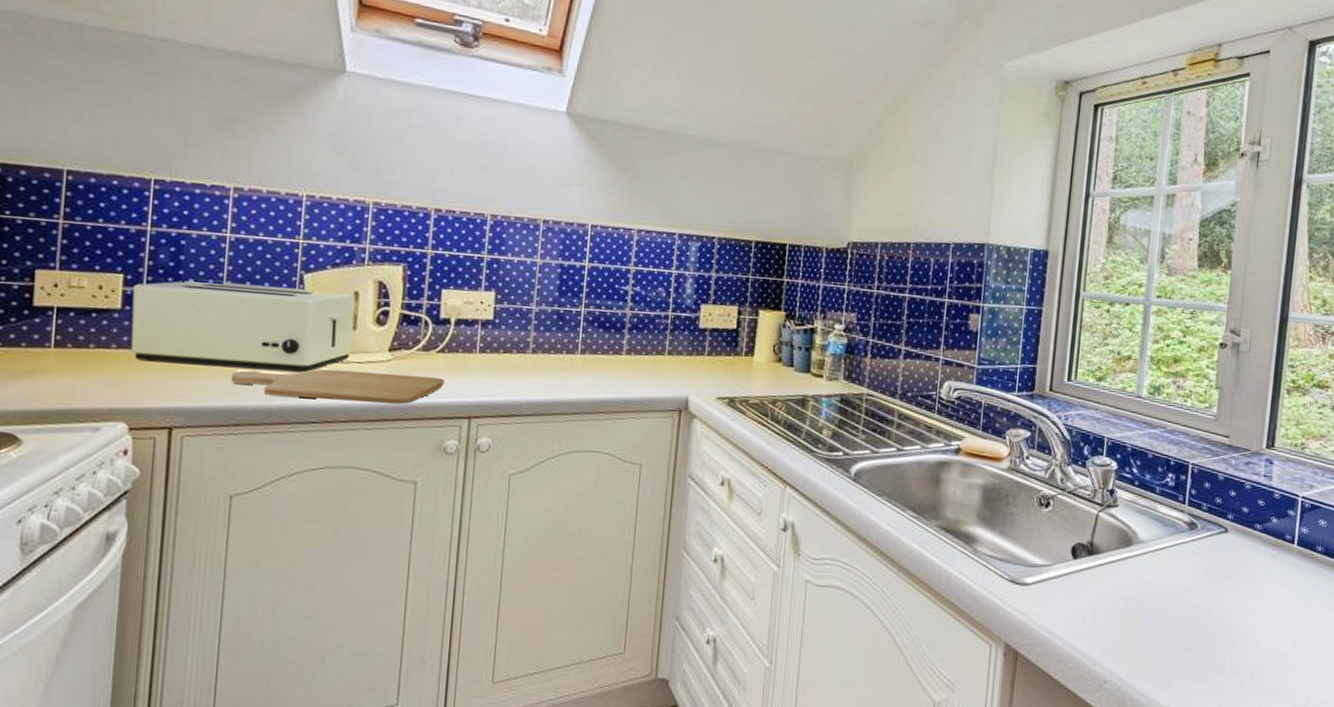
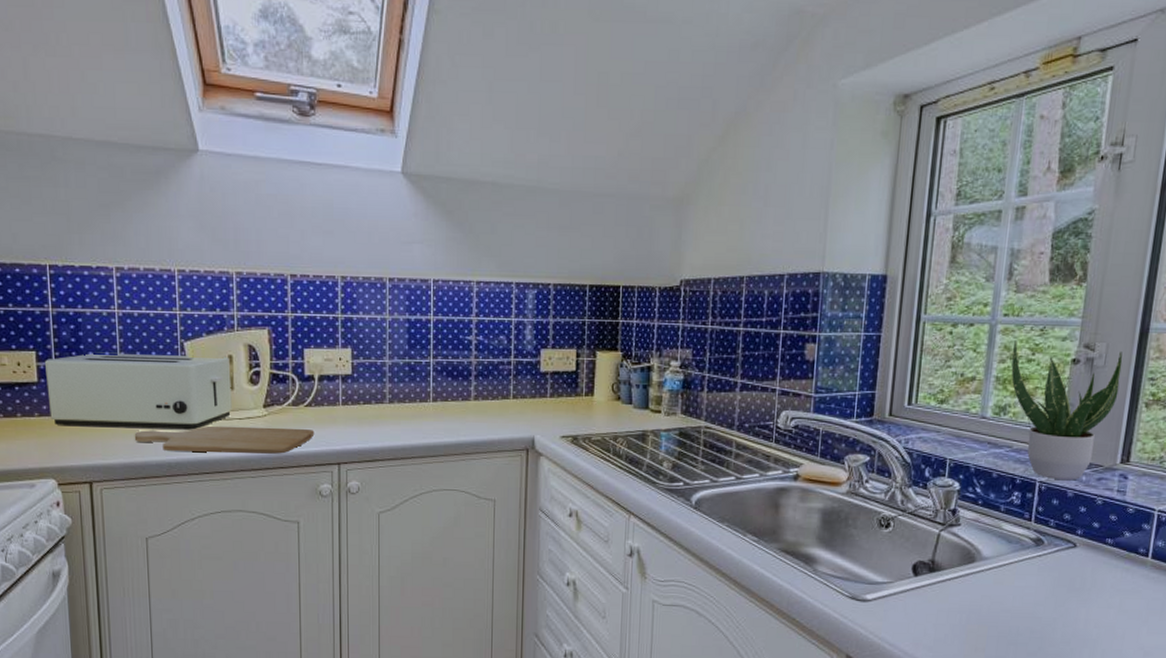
potted plant: none [1164,322,1265,464] -> present [1011,340,1123,481]

